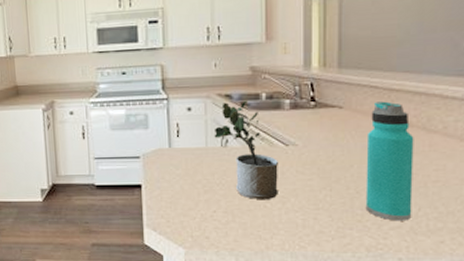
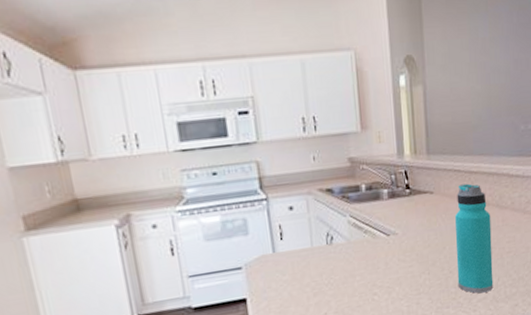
potted plant: present [214,100,278,200] -> none [318,193,384,295]

